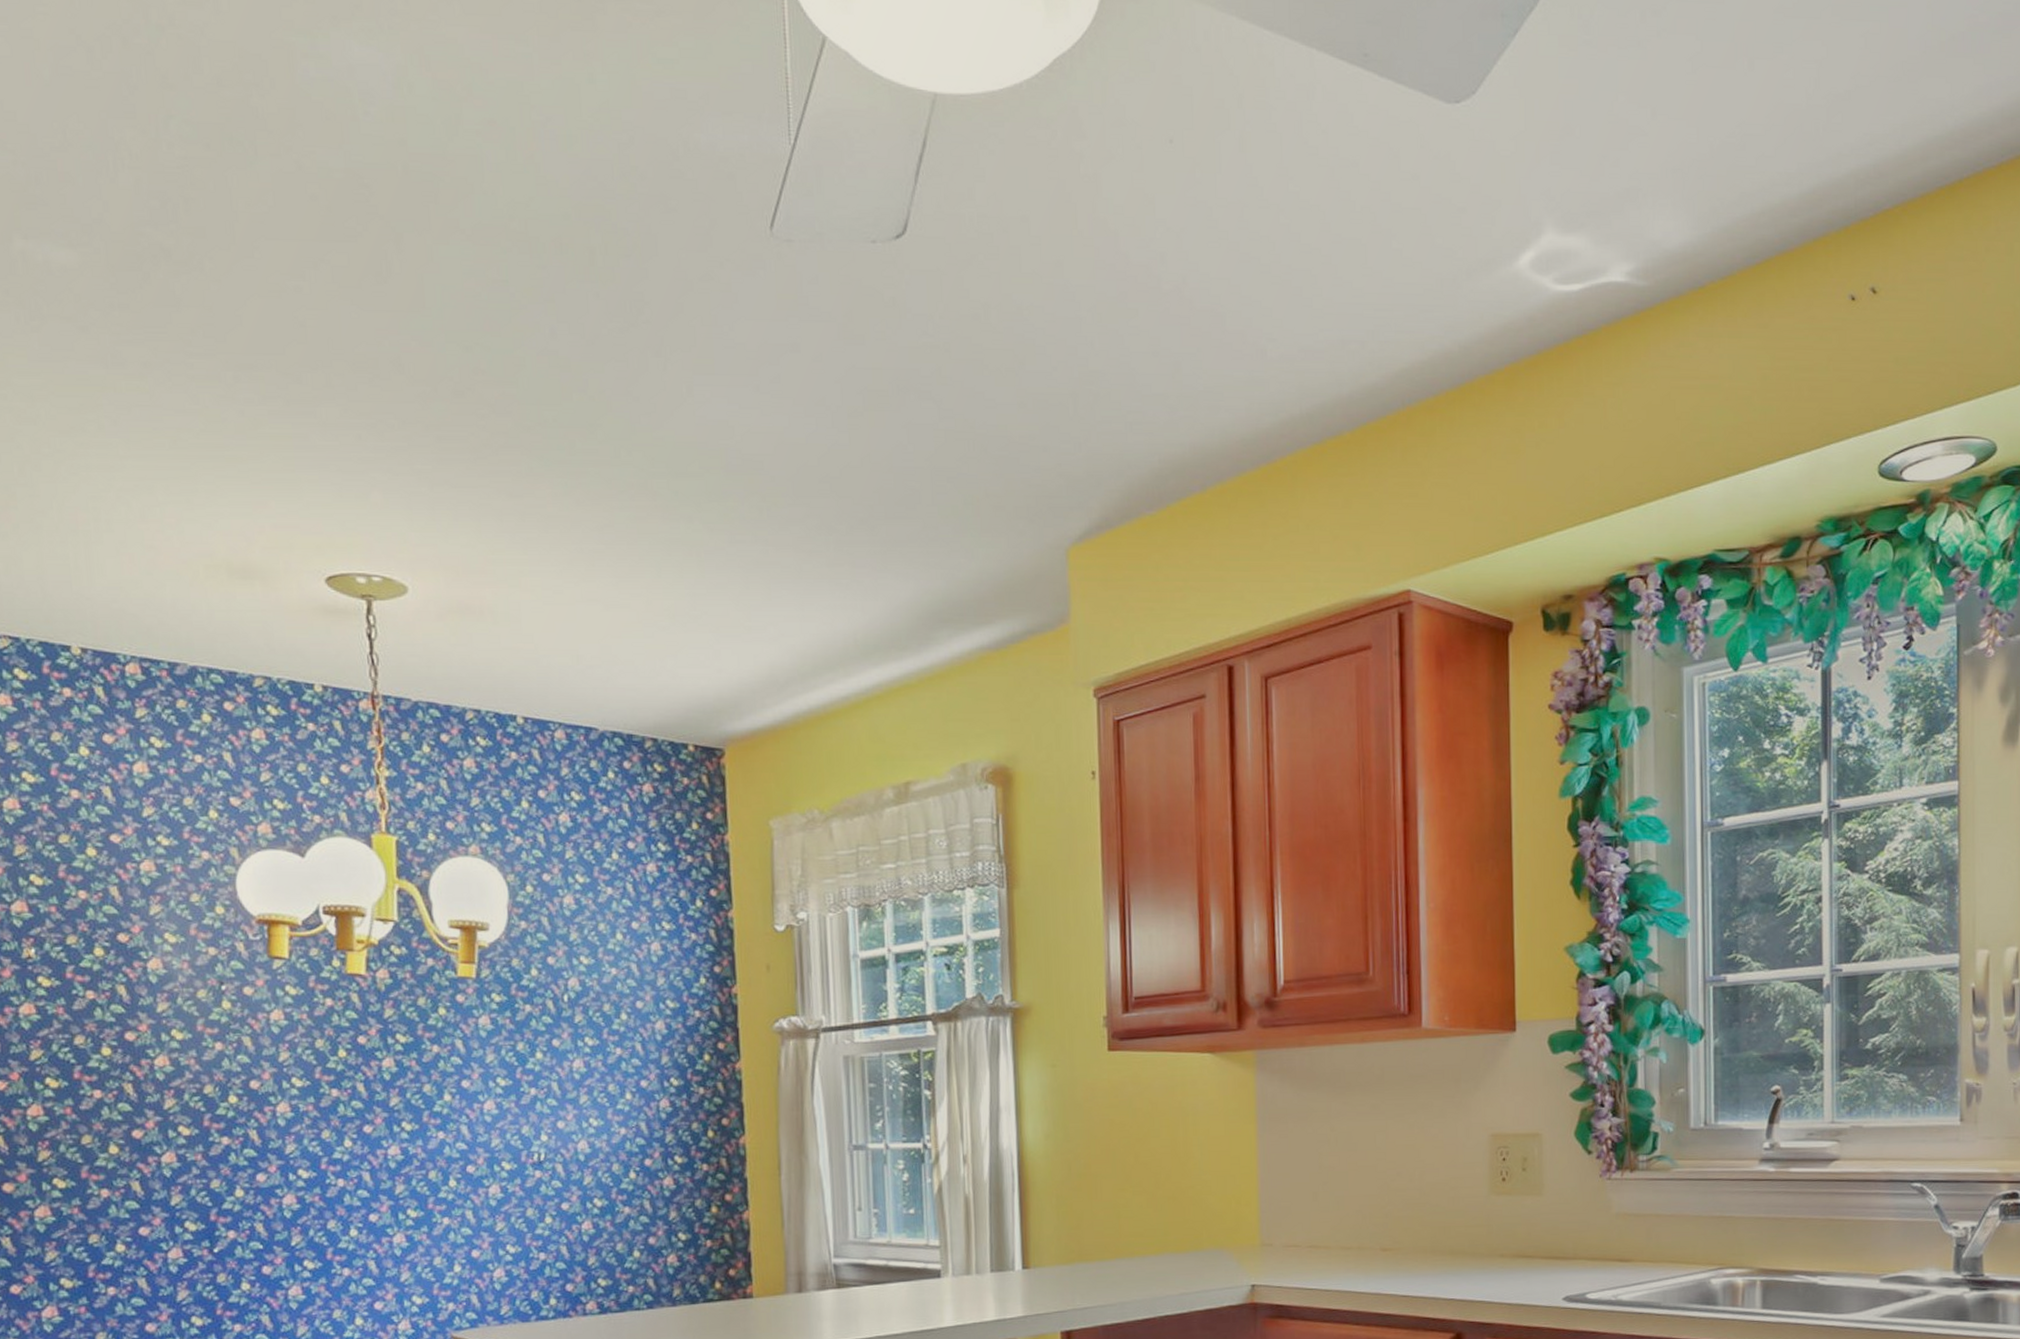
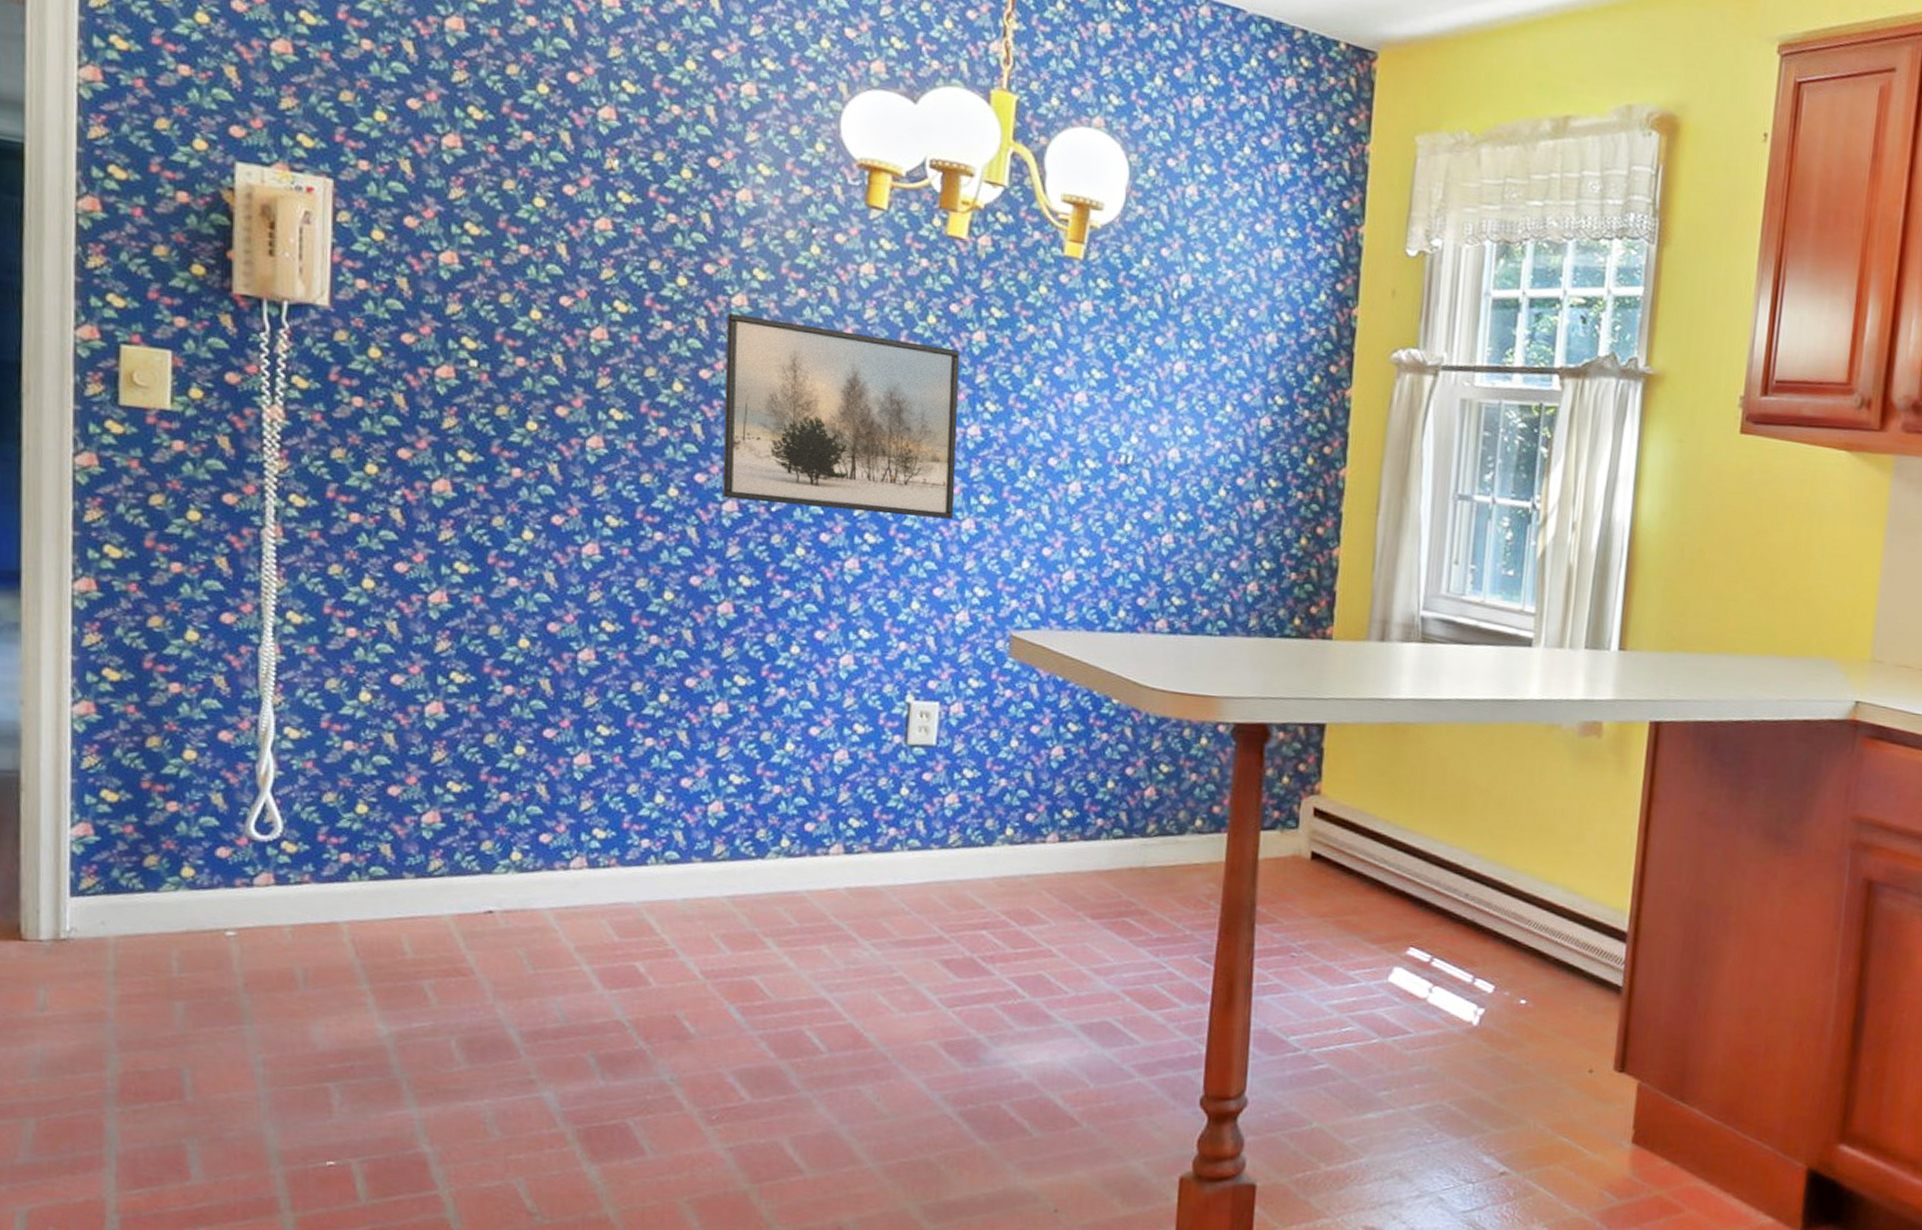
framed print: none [151,1074,385,1247] -> present [722,313,961,519]

